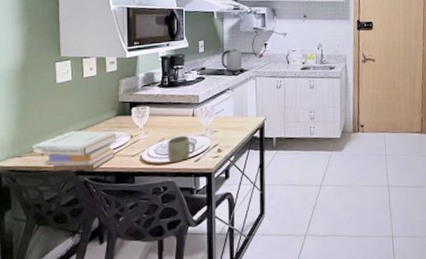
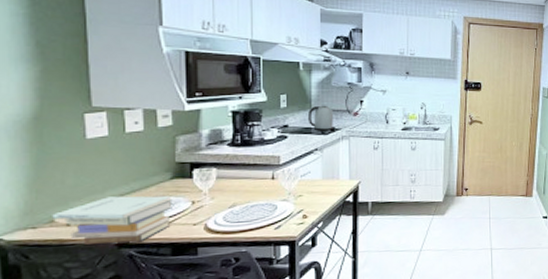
mug: present [167,136,196,162] -> none [239,201,276,231]

